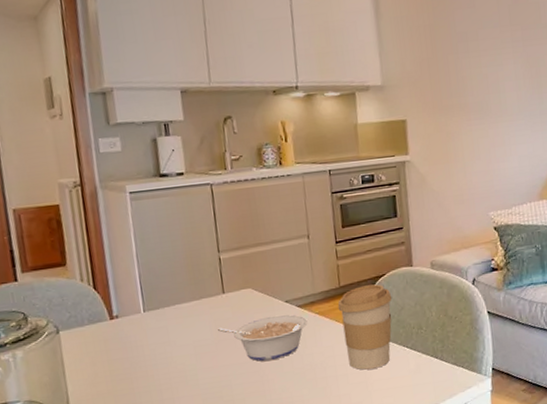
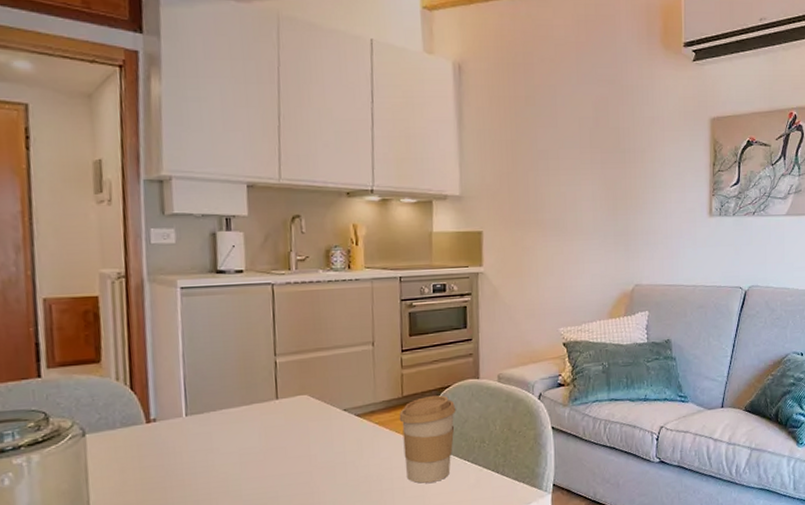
legume: present [218,314,308,362] -> none [268,424,366,472]

